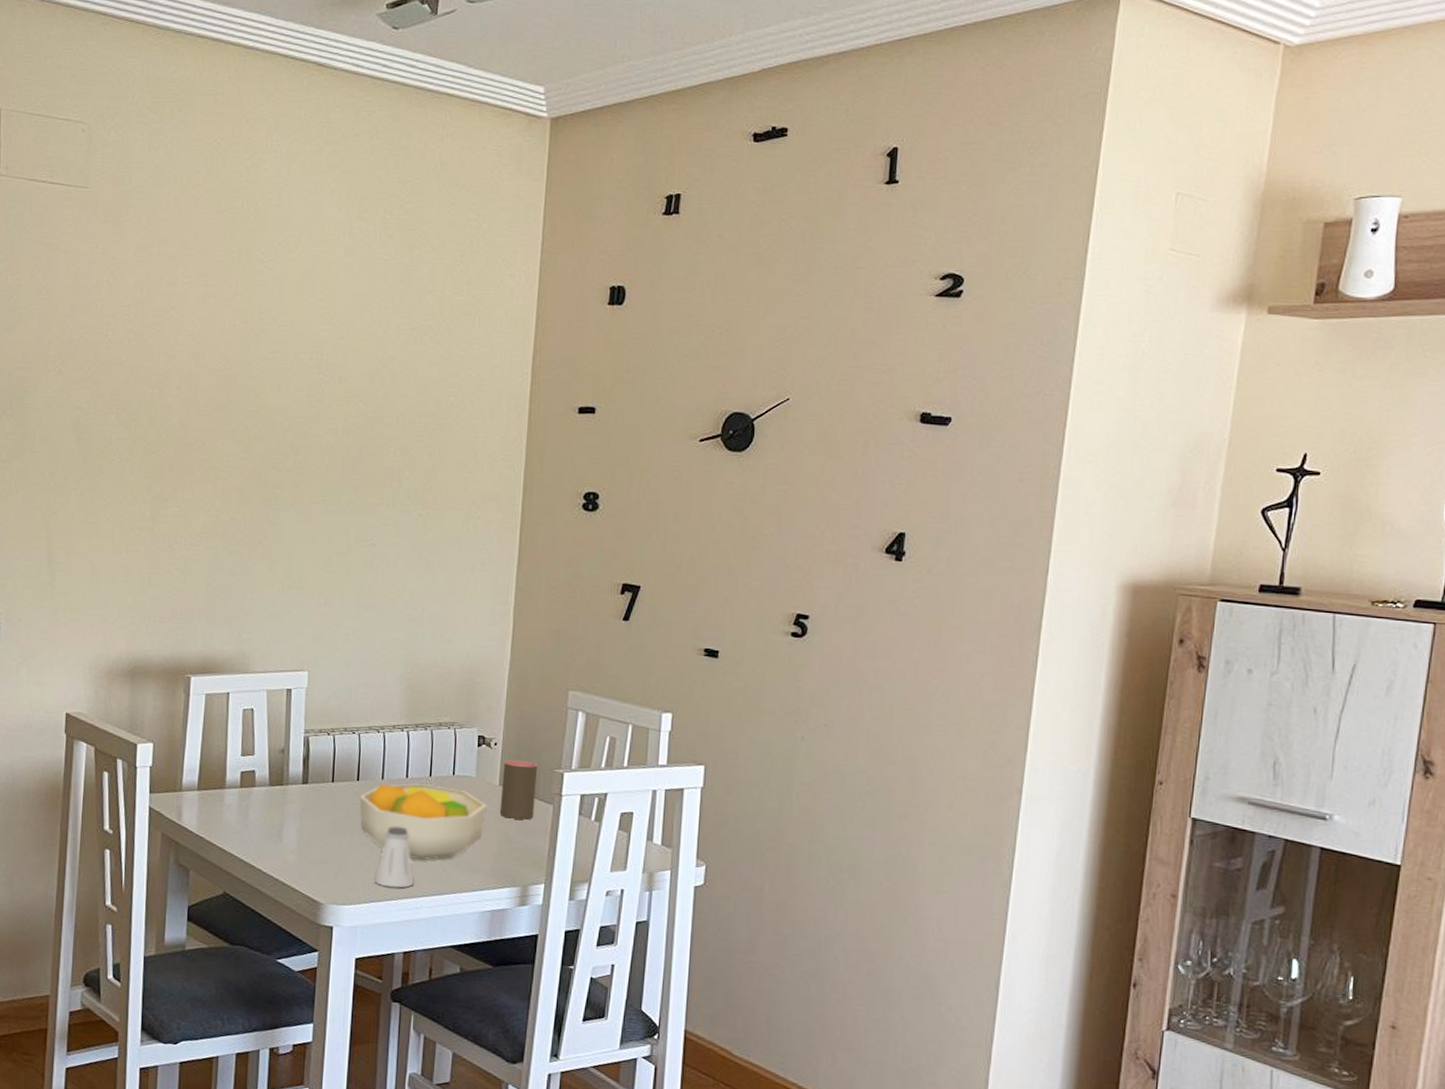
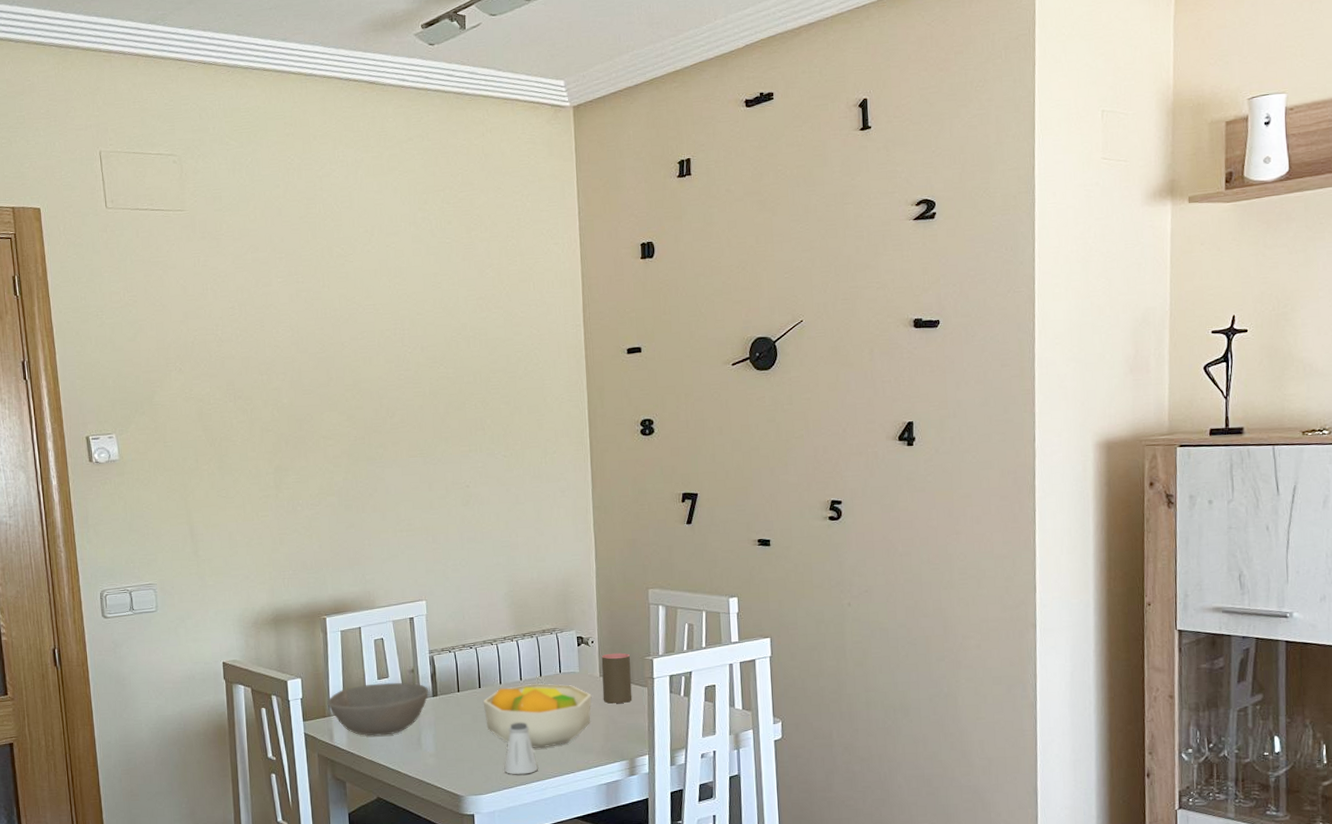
bowl: none [179,760,298,822] -> present [327,682,428,736]

